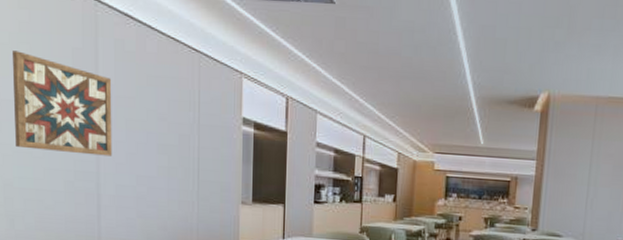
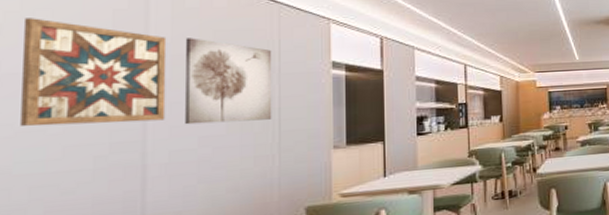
wall art: none [125,81,193,168] -> present [184,38,272,125]

